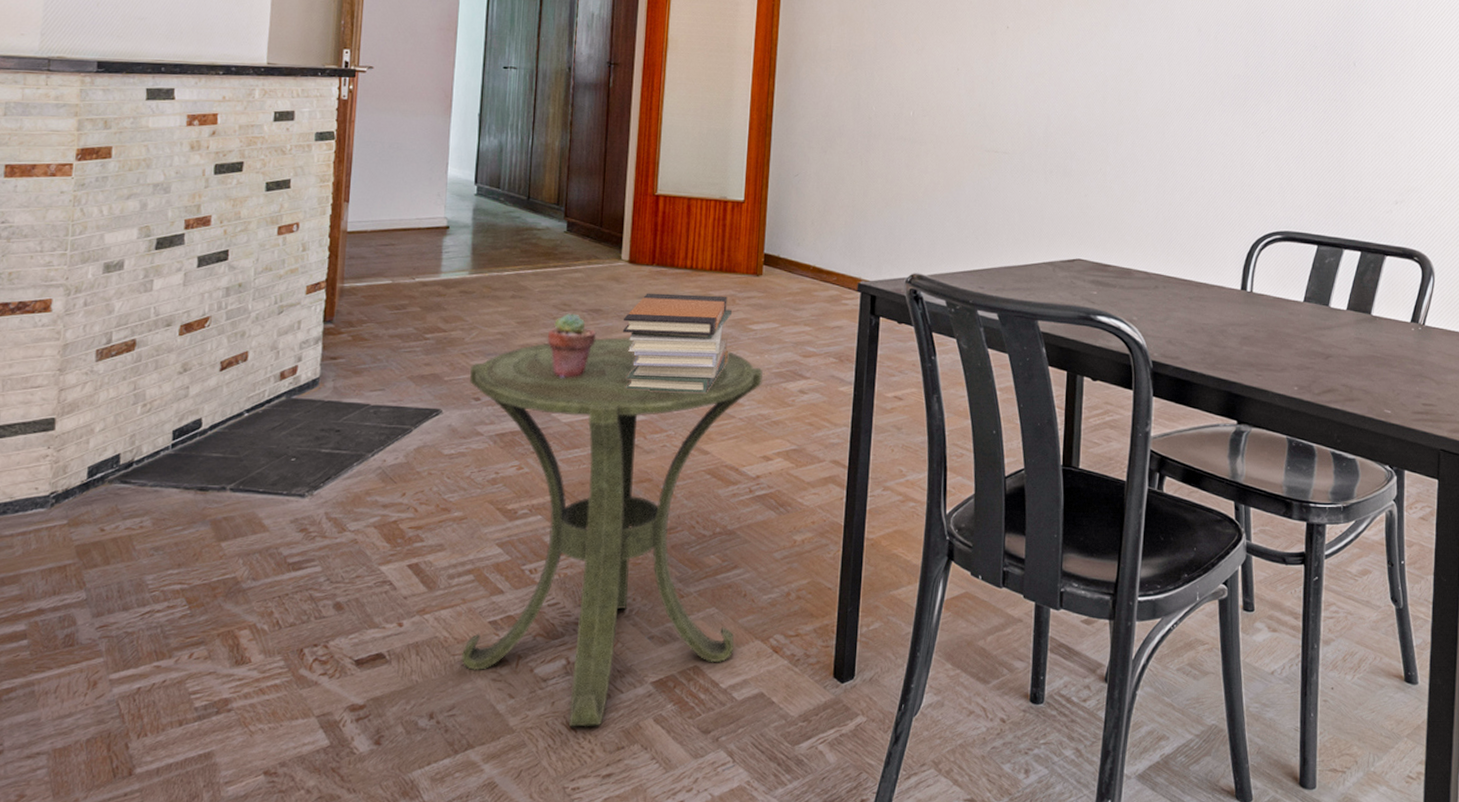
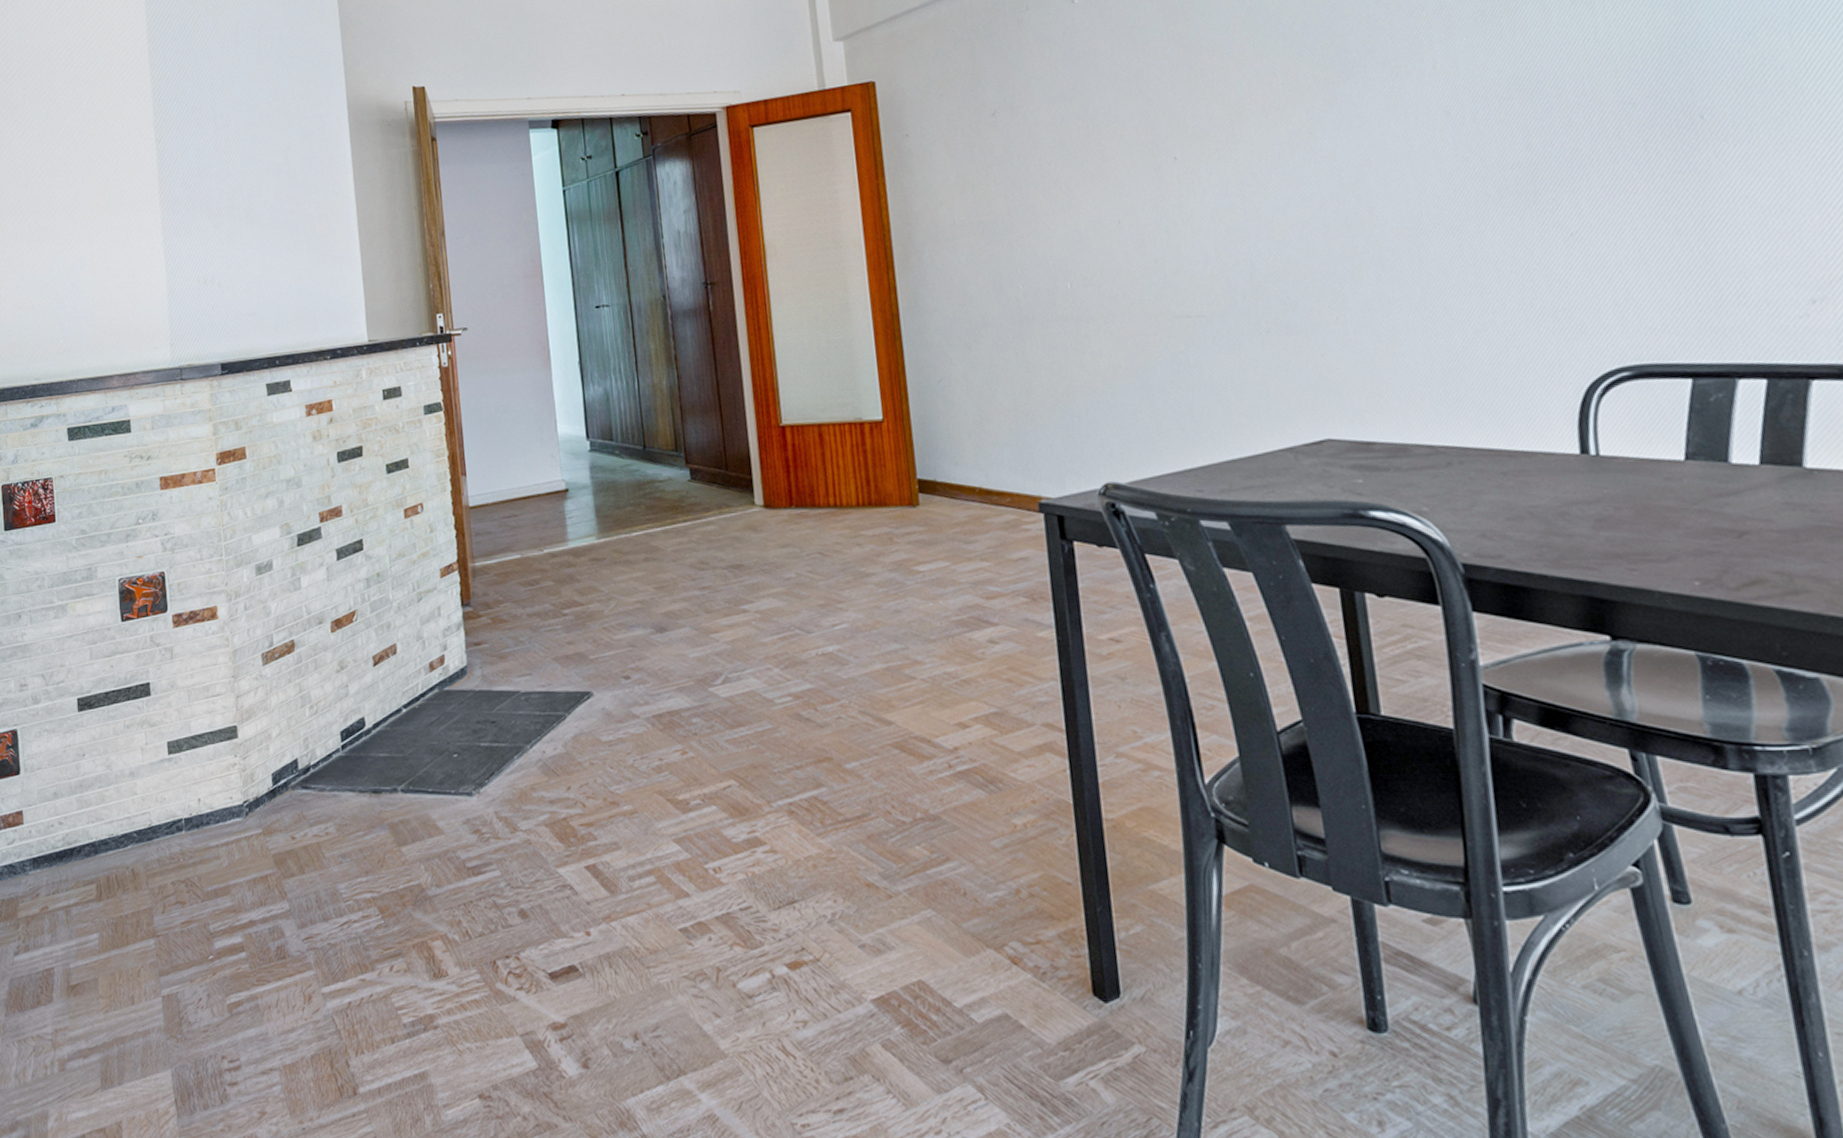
side table: present [461,337,763,727] -> none [614,594,962,1053]
potted succulent: present [547,313,597,378] -> none [689,572,742,647]
book stack: present [623,293,732,394] -> none [768,534,896,655]

